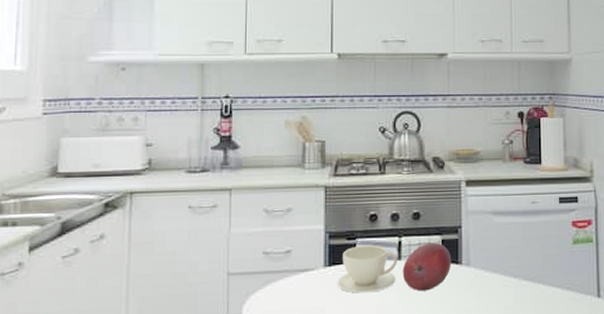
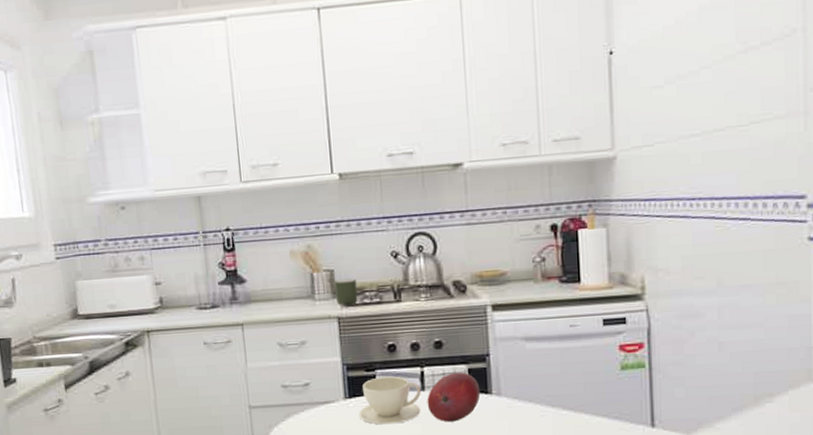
mug: none [324,150,346,175] -> present [334,278,358,306]

